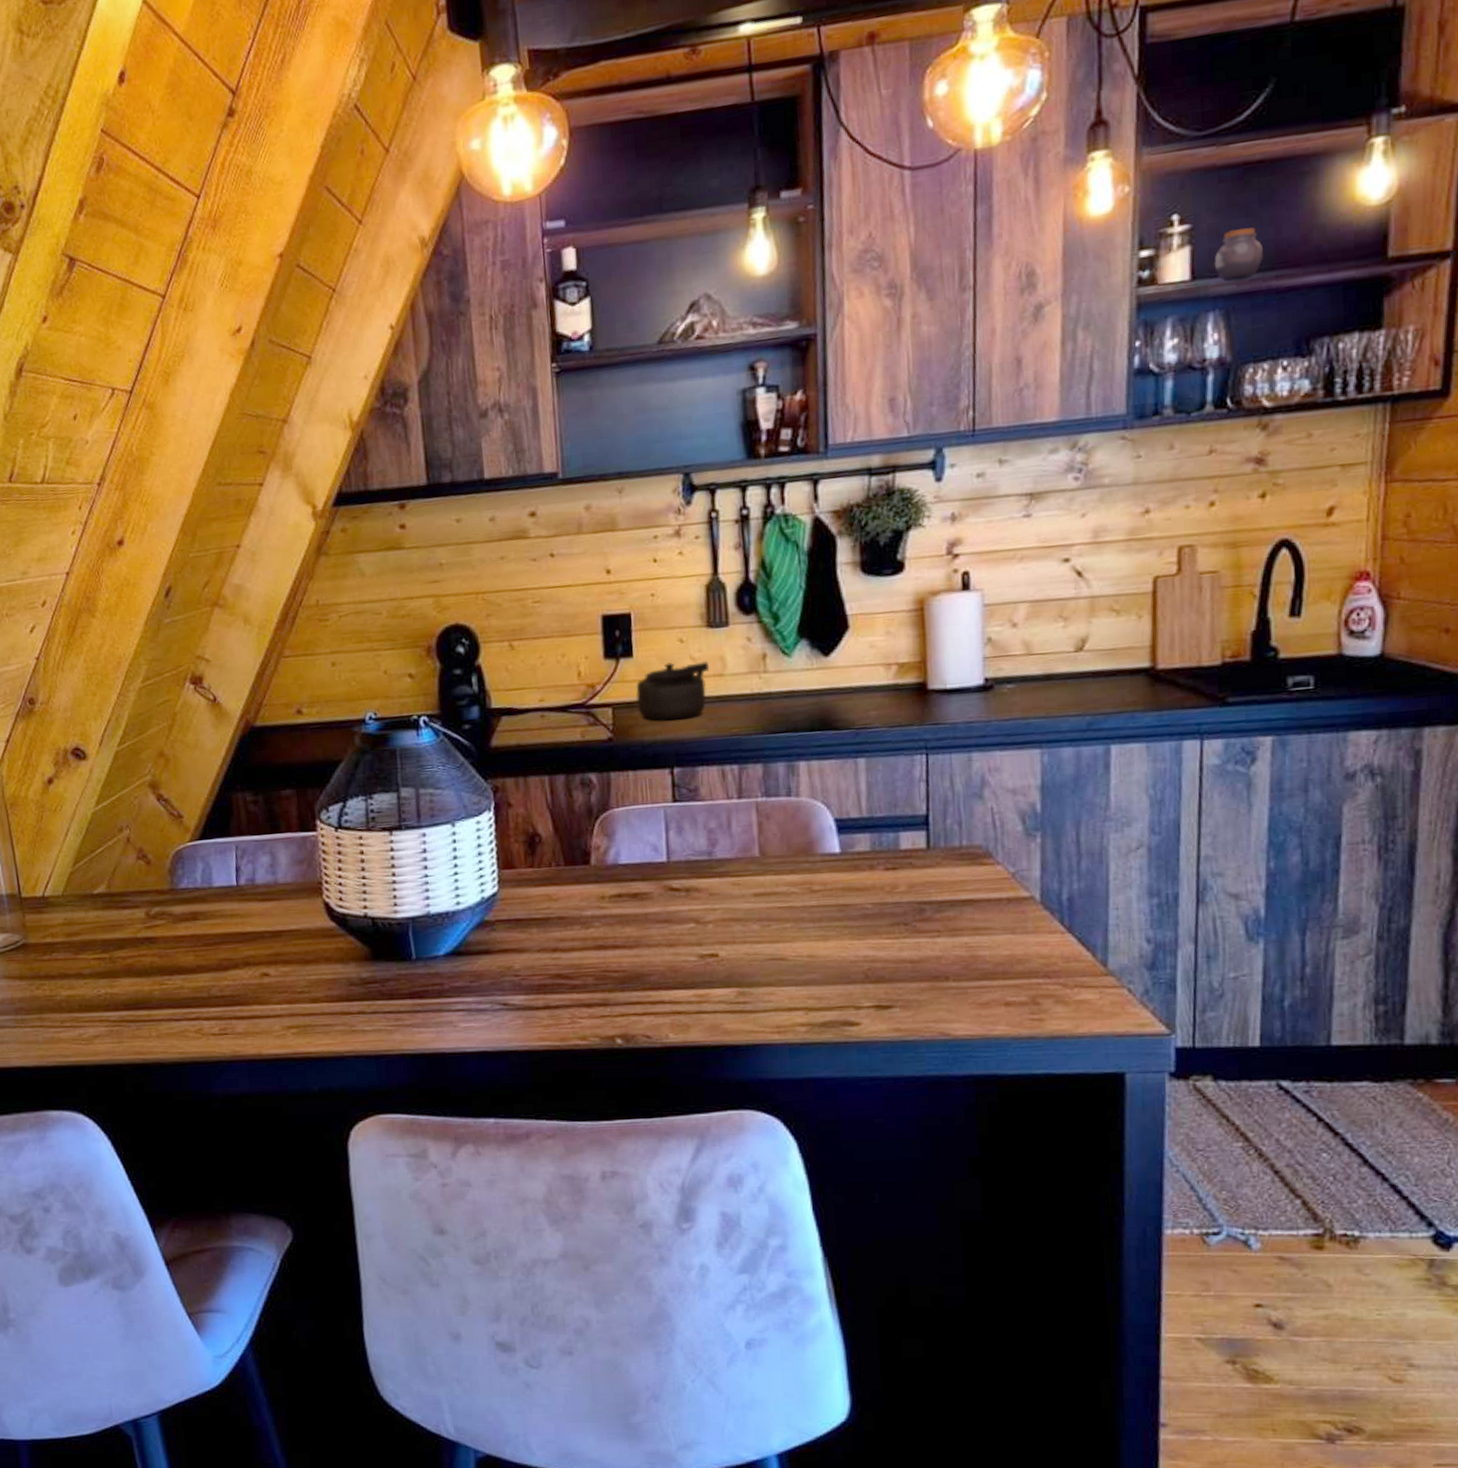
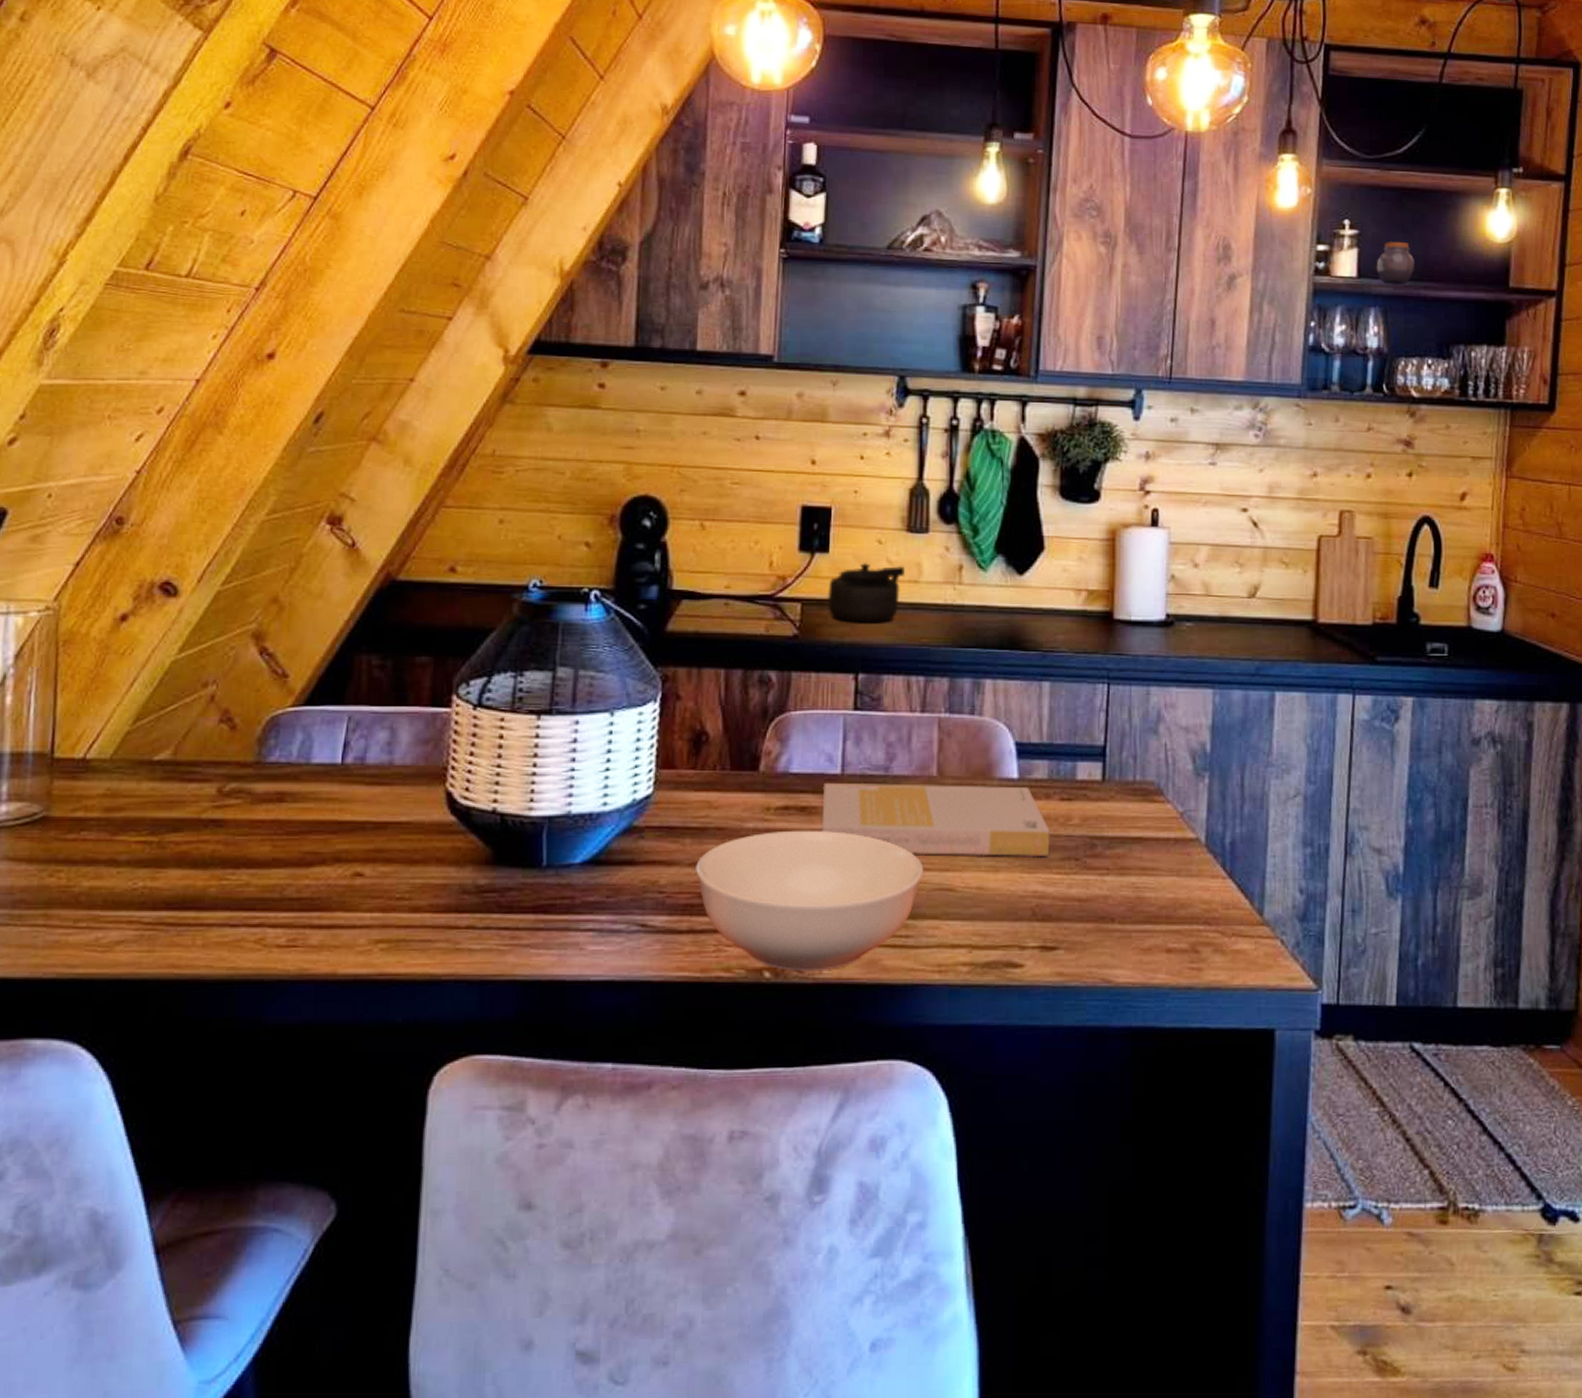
bowl: none [544,913,755,1038] -> present [696,830,924,972]
book: none [652,860,878,930] -> present [821,782,1050,857]

